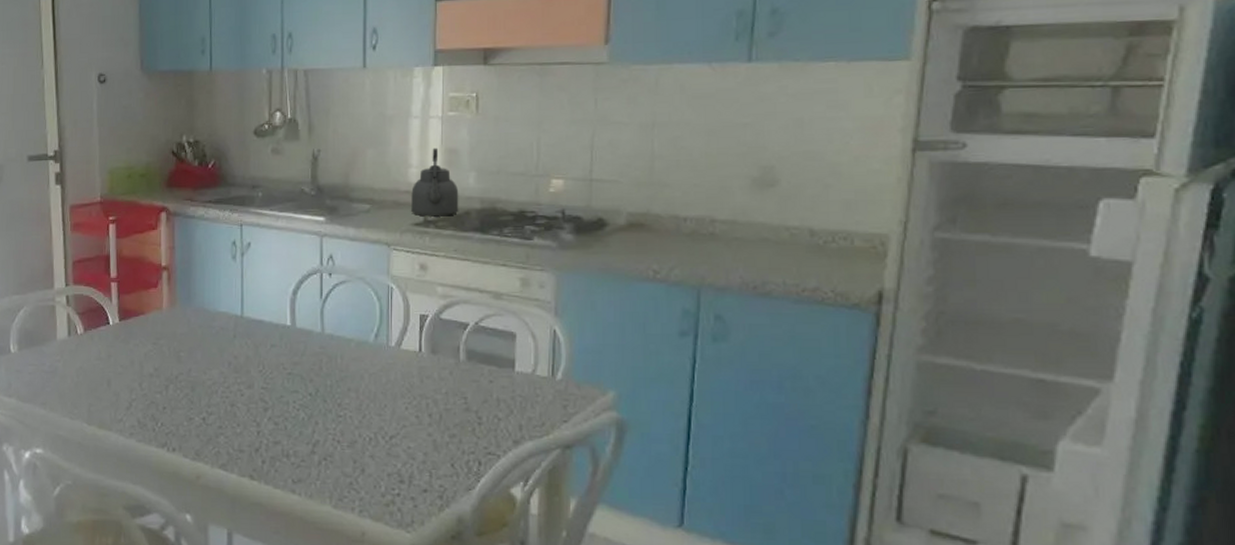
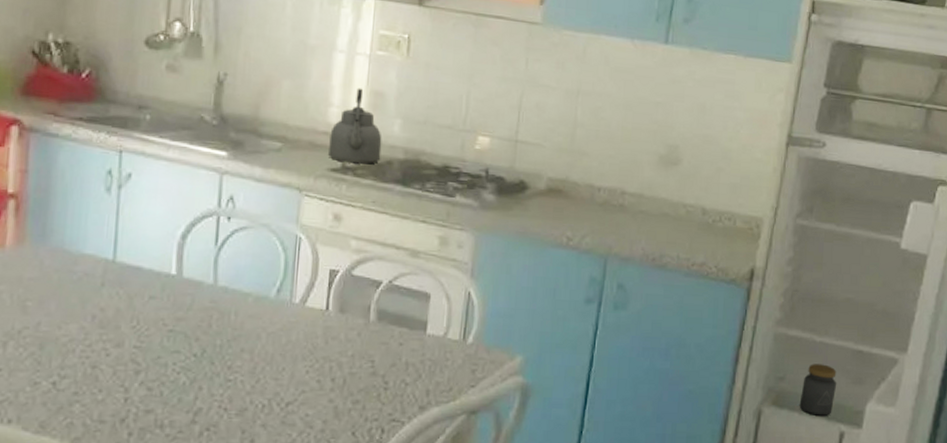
jar: none [959,395,1011,456] -> present [799,364,837,416]

